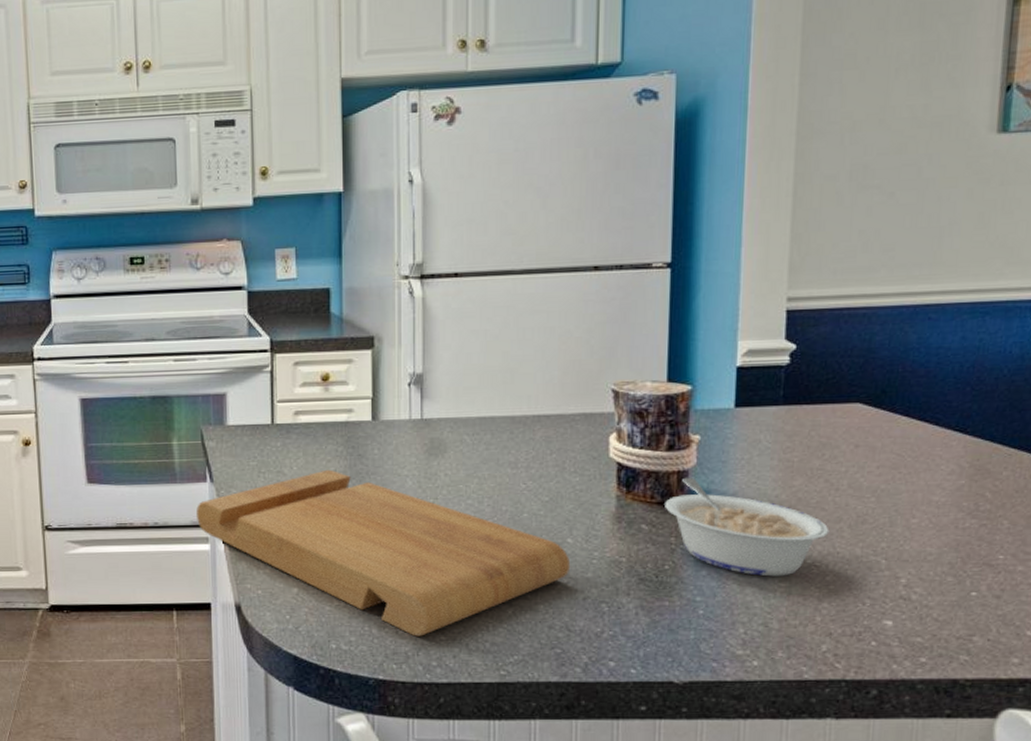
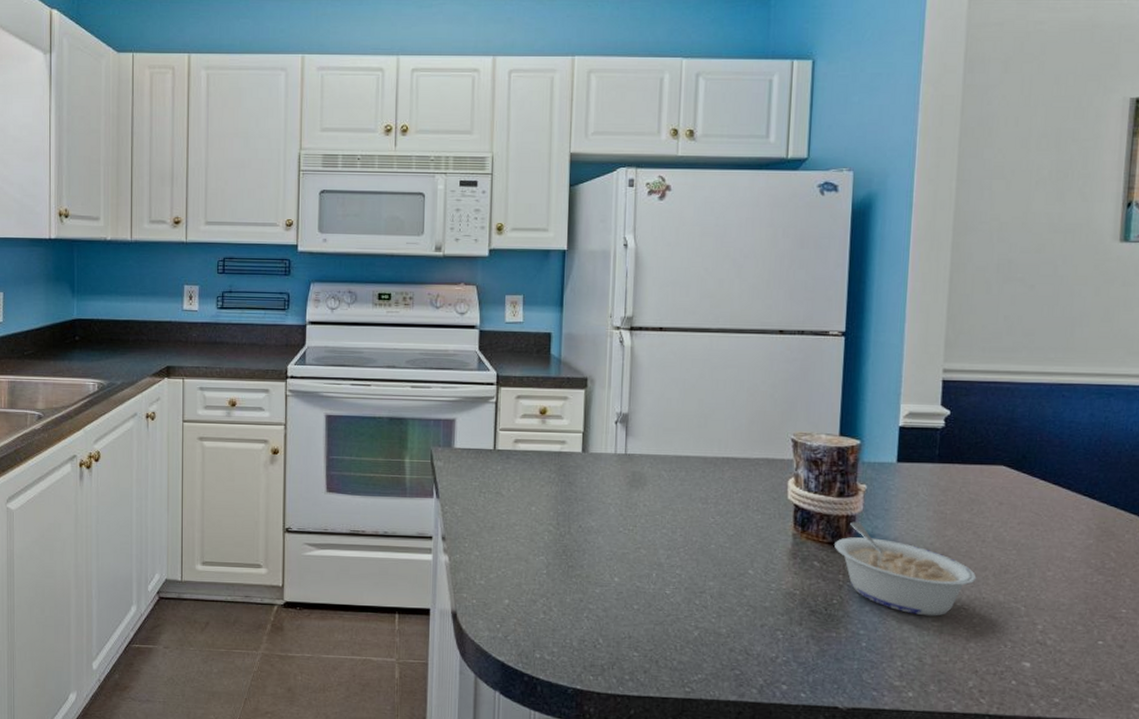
cutting board: present [197,469,571,637] -> none [422,493,751,651]

